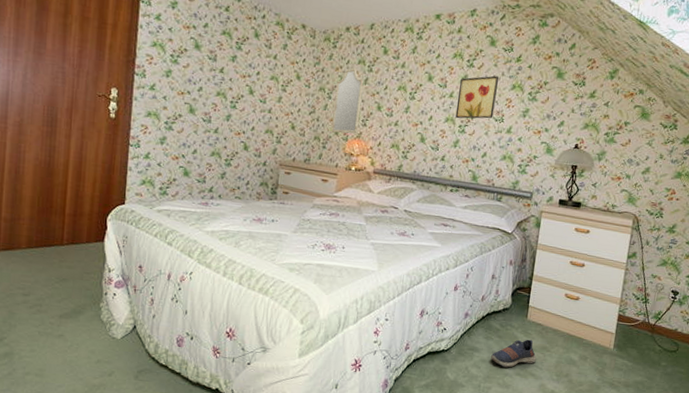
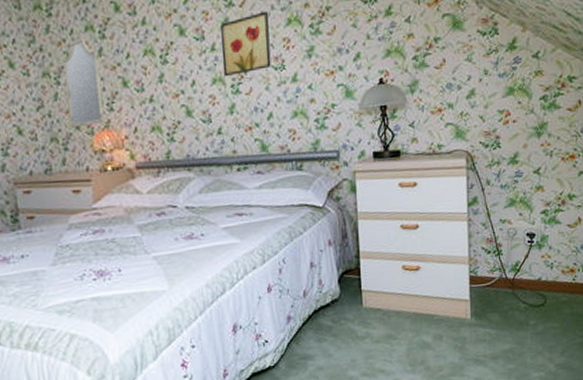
shoe: present [491,339,536,368] -> none [328,330,383,371]

